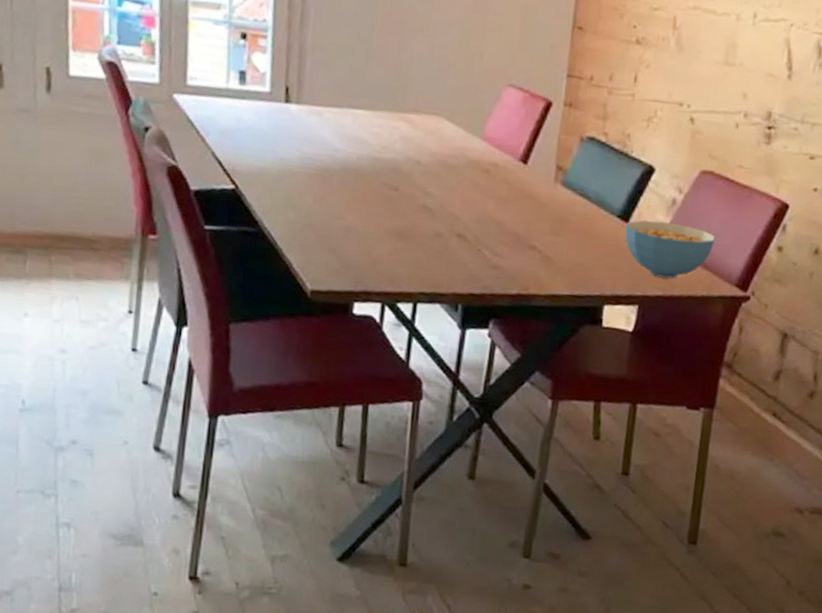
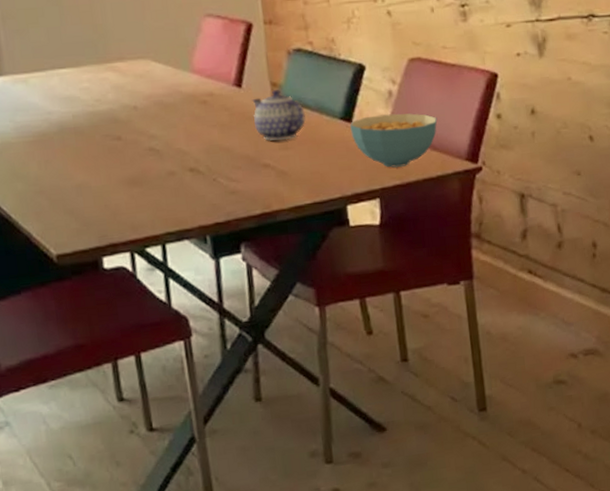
teapot: none [531,172,585,226] -> present [252,89,306,141]

